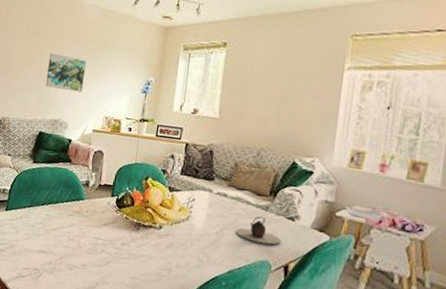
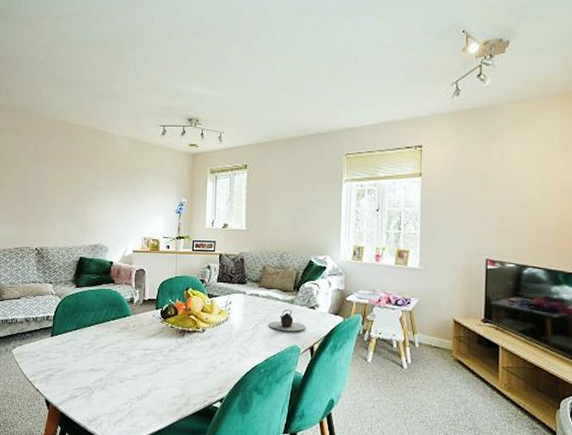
wall art: present [45,53,87,92] -> none [82,182,121,217]

